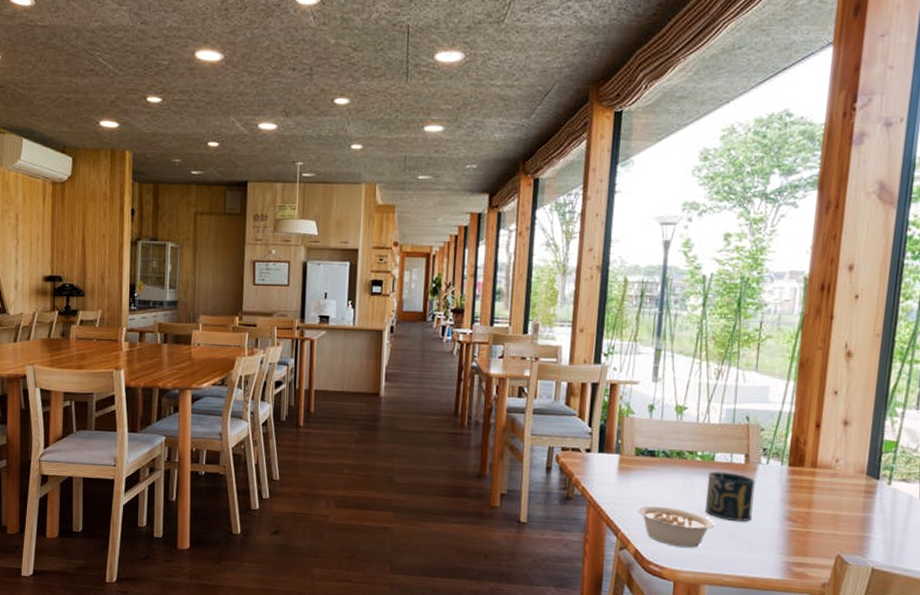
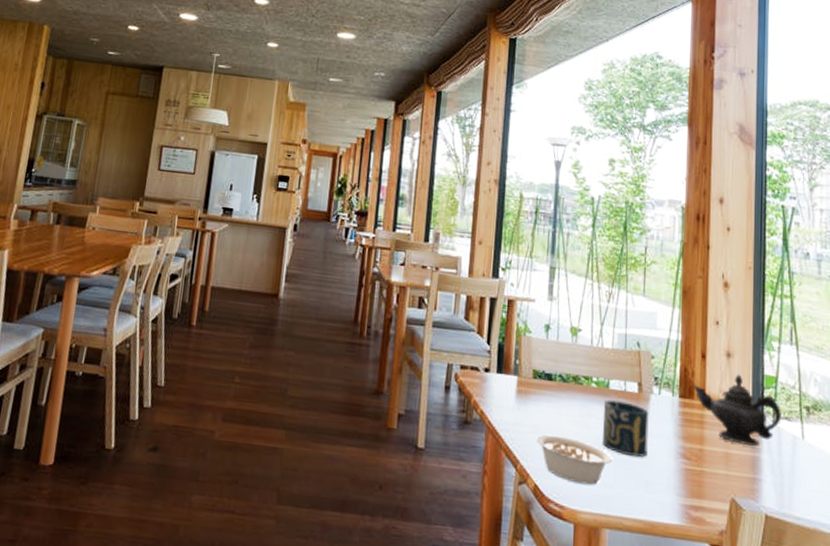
teapot: none [804,441,899,507] -> present [693,374,782,446]

